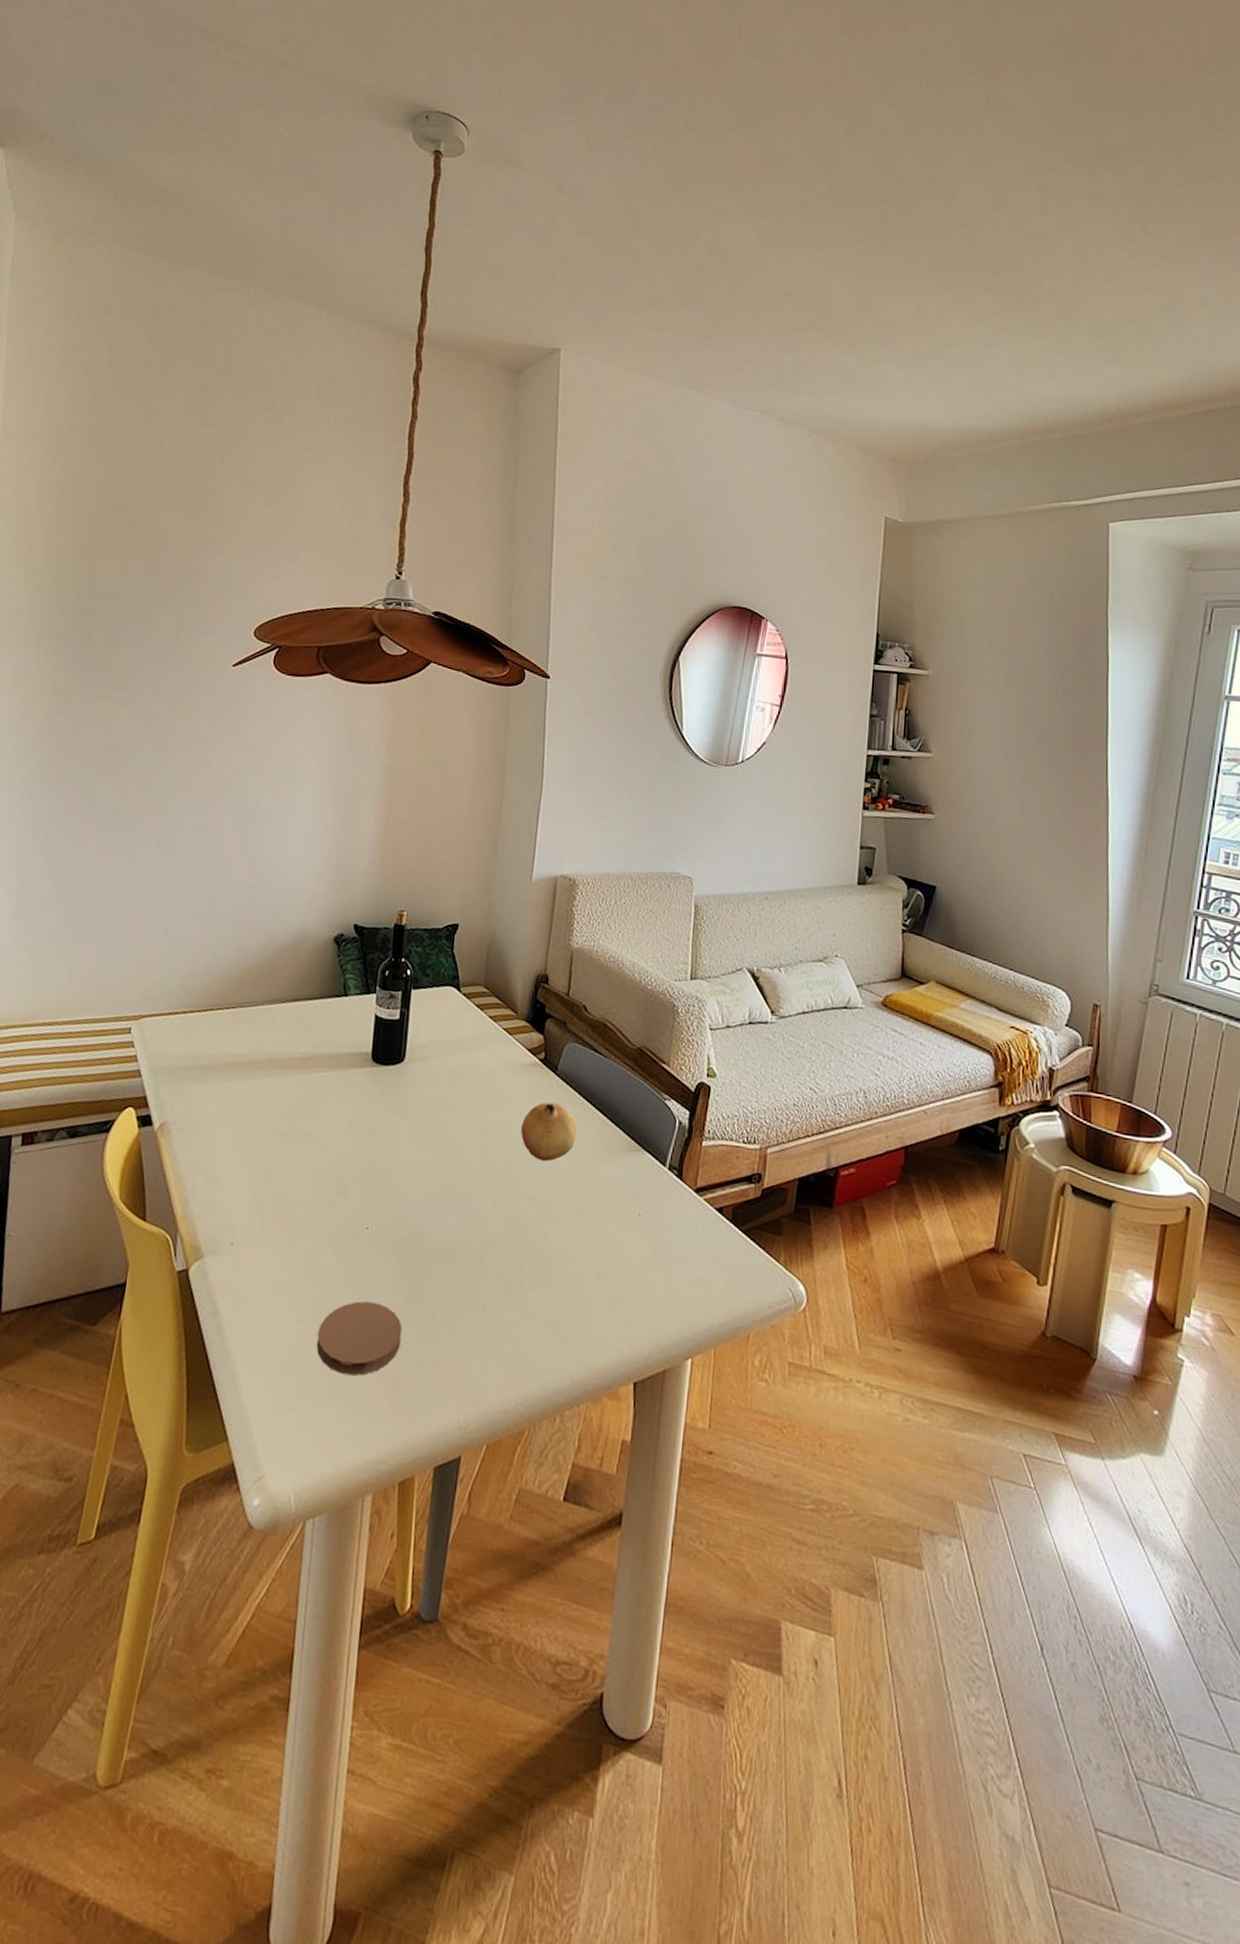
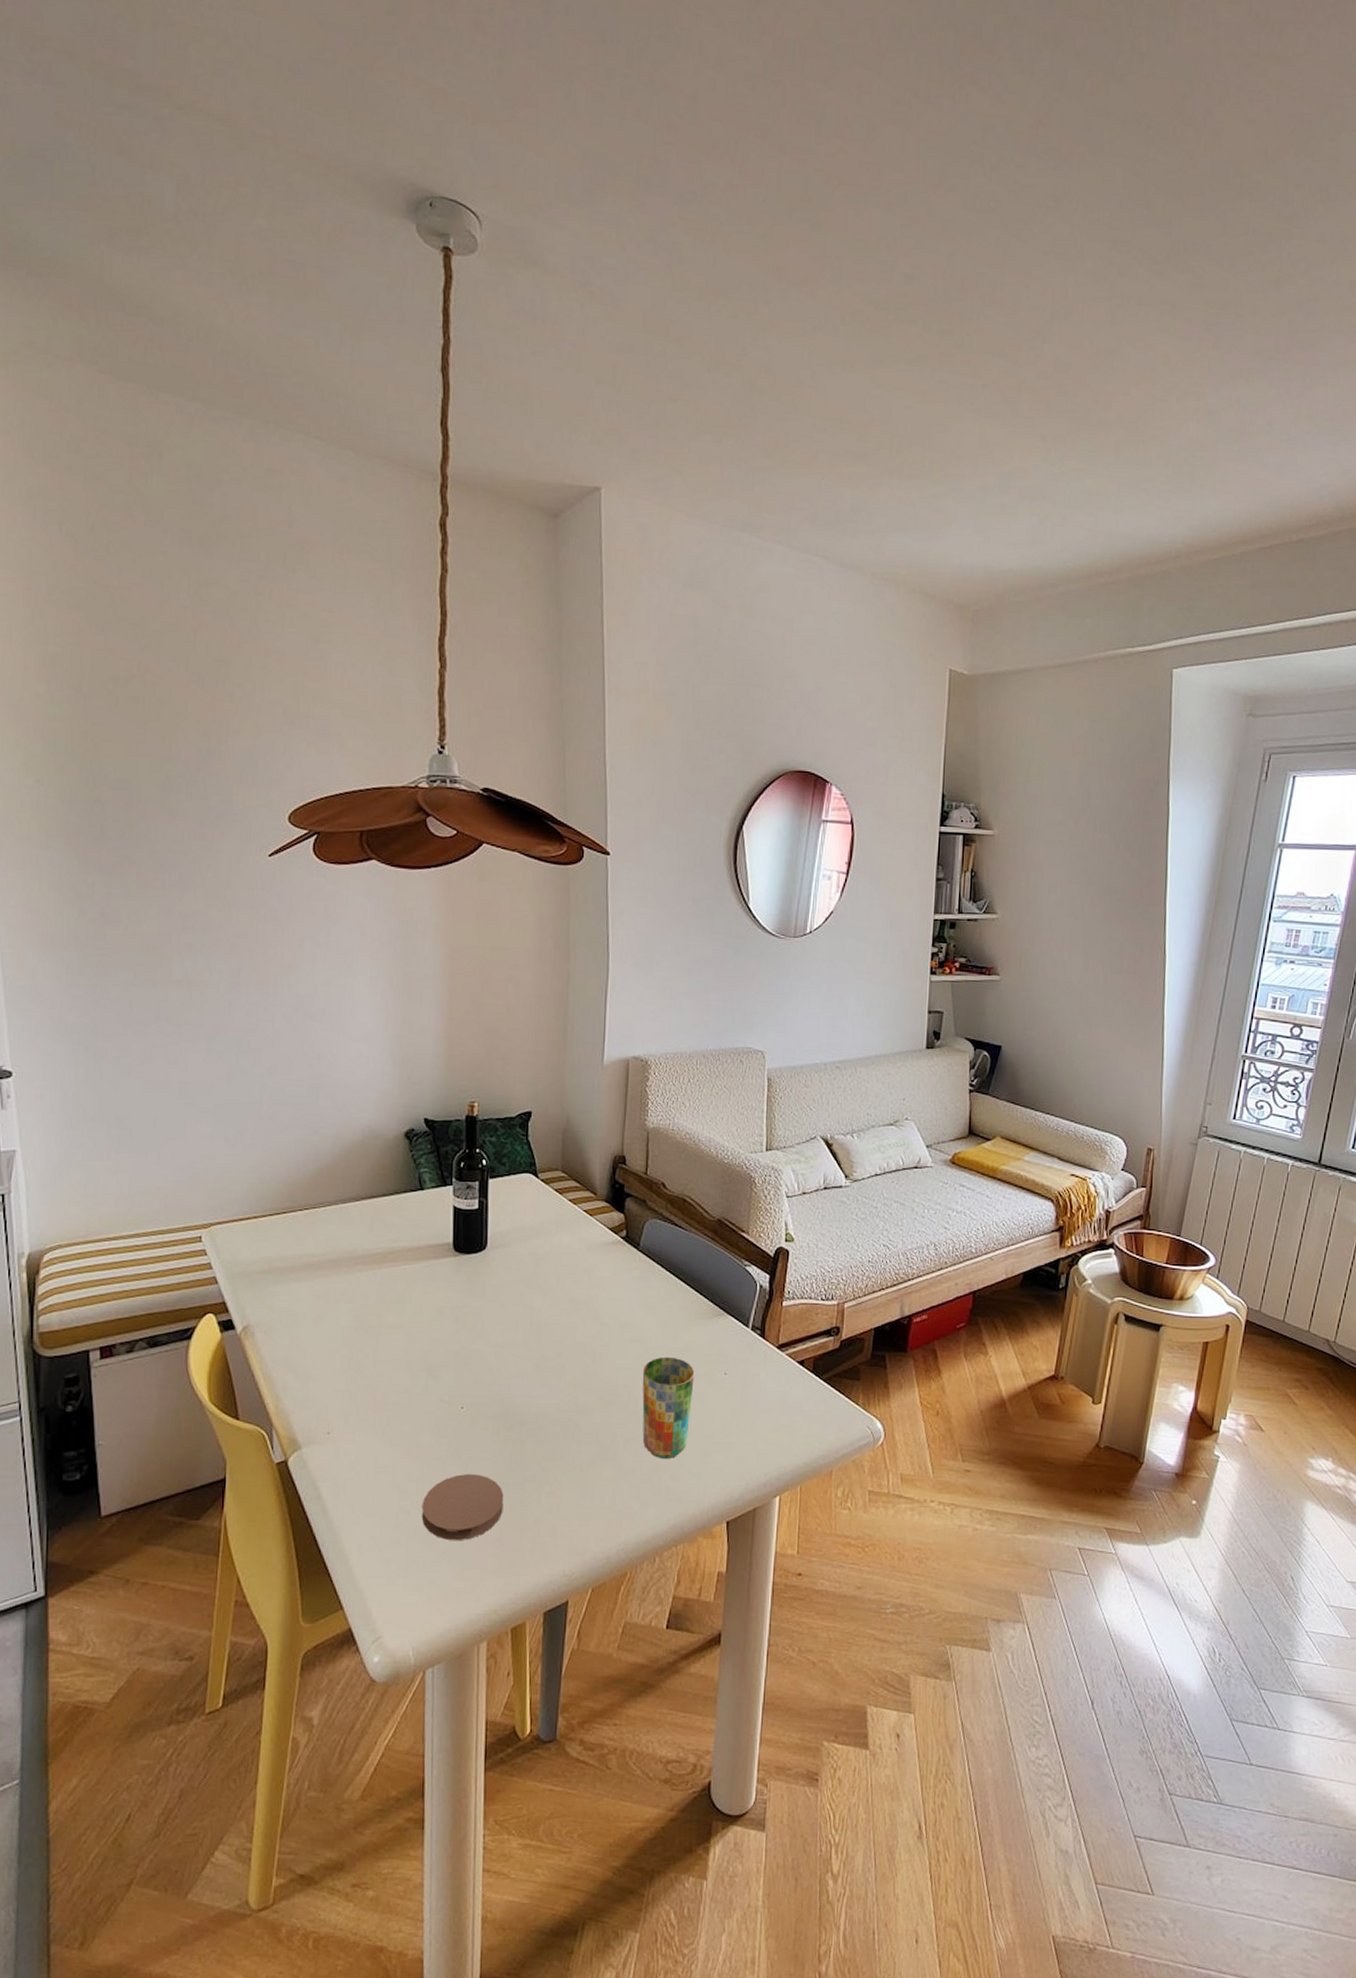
fruit: present [521,1102,577,1161] -> none [607,1277,662,1331]
cup: none [549,1191,608,1305] -> present [642,1356,695,1458]

